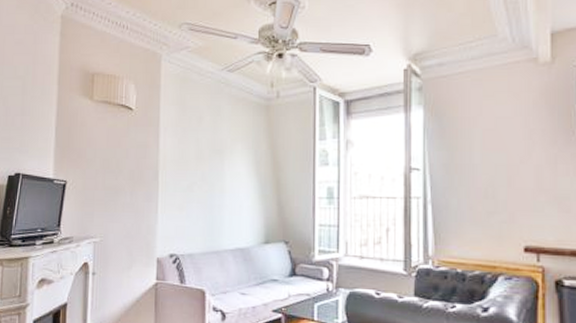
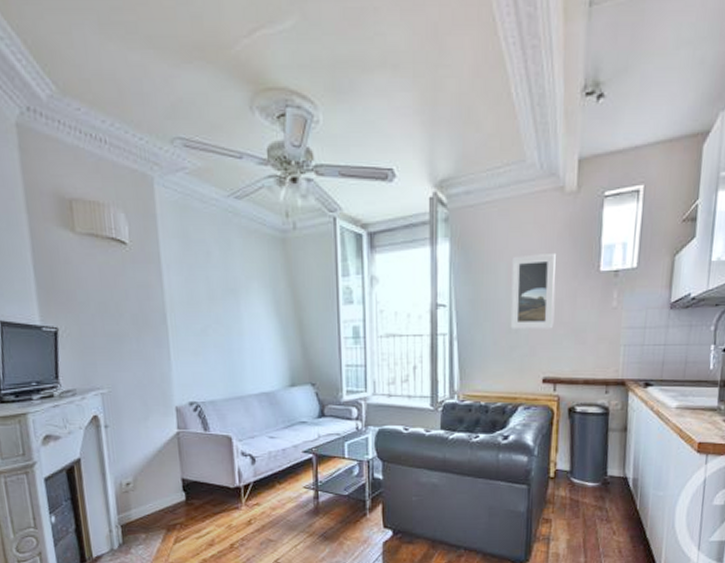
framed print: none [486,120,534,196] -> present [510,252,556,330]

